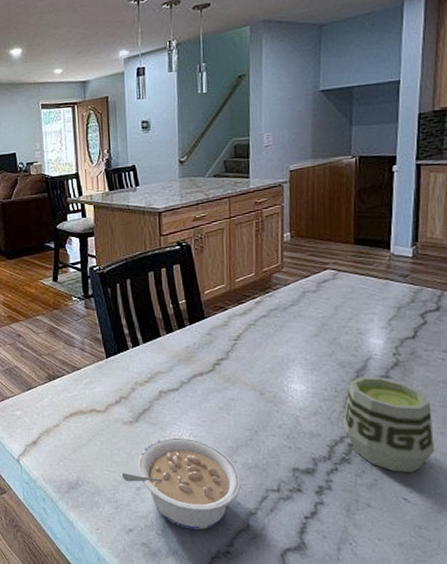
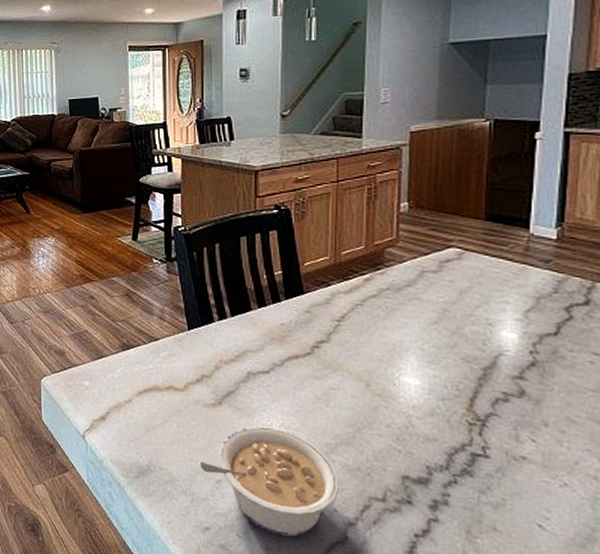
cup: present [343,376,434,472] -> none [465,374,578,495]

